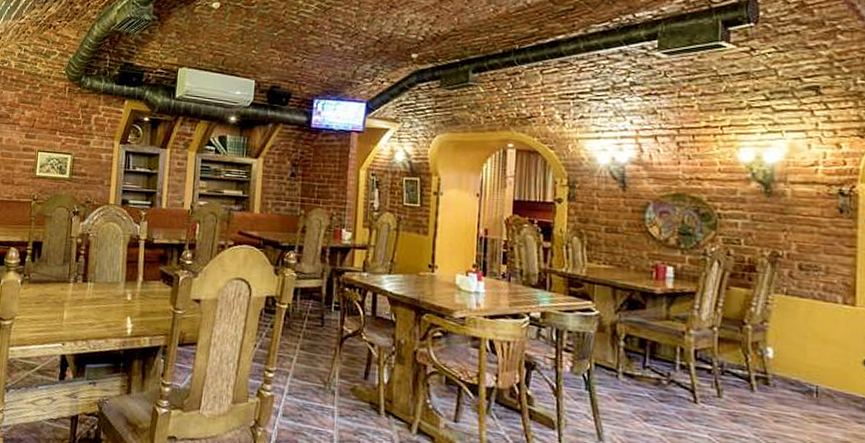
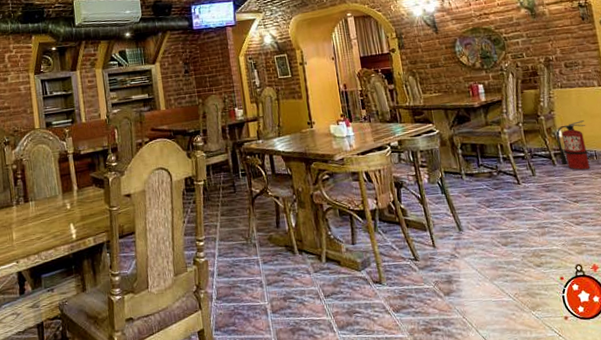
fire extinguisher: none [763,342,812,408] -> present [556,120,590,170]

